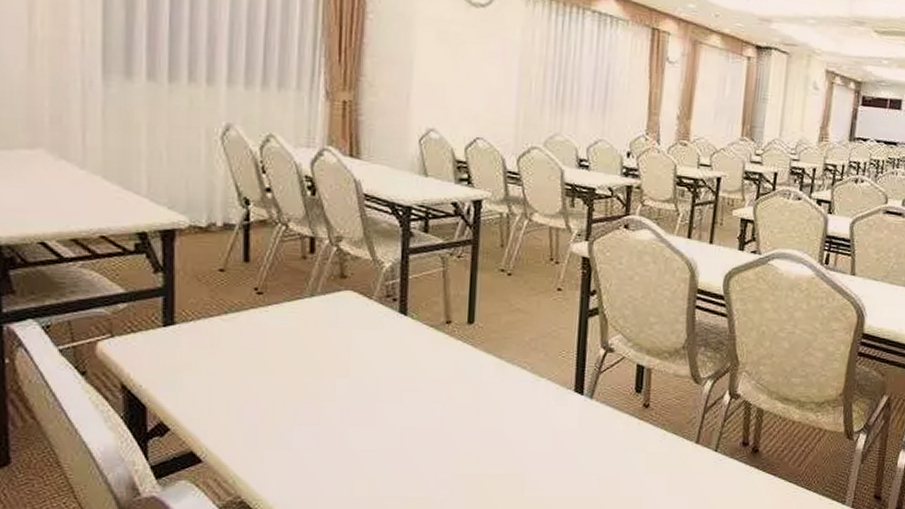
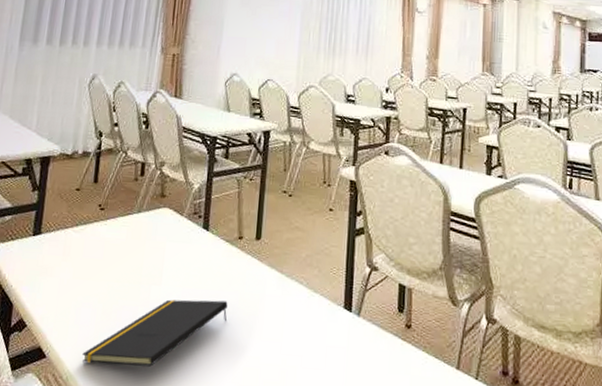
notepad: none [251,390,436,464] -> present [82,299,228,367]

